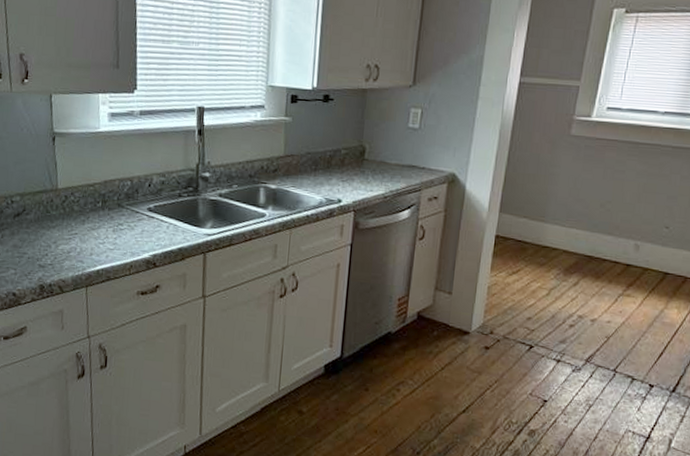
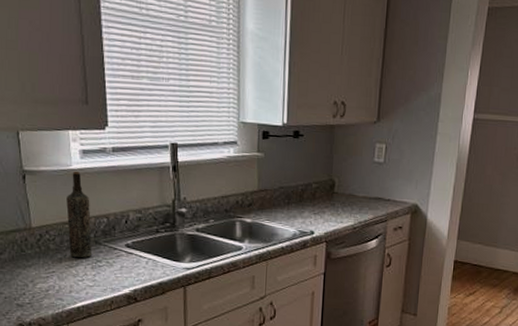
bottle: none [92,134,116,220] -> present [66,172,92,257]

